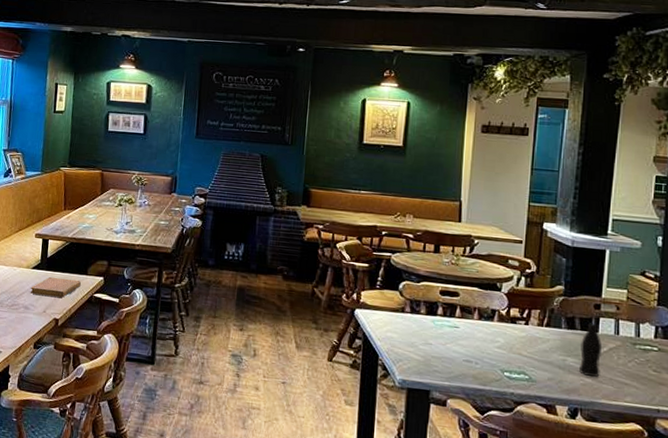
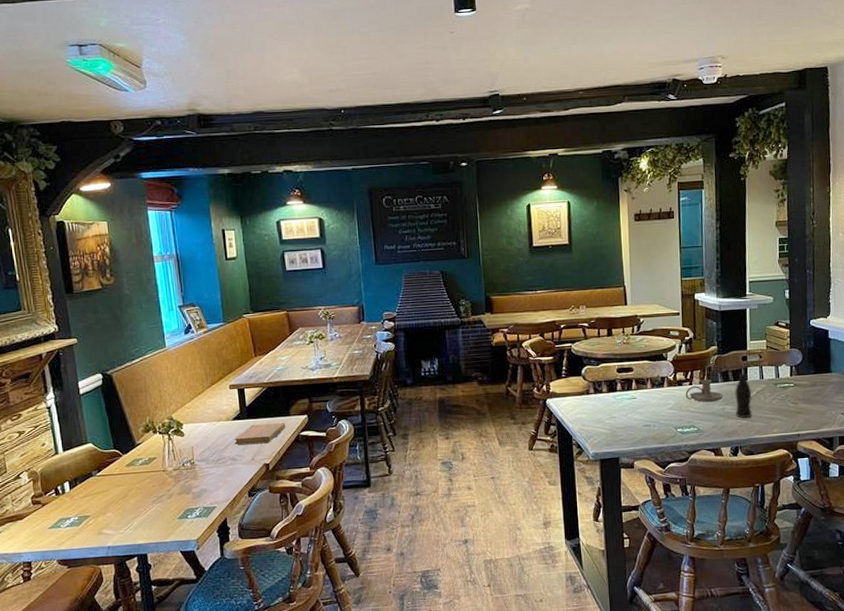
candle holder: none [518,322,566,351] -> present [685,379,723,403]

